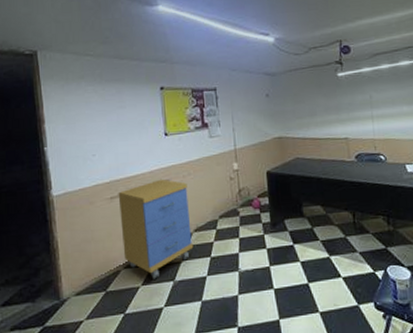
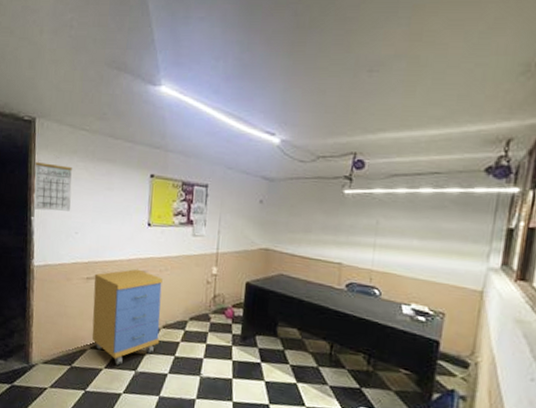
calendar: none [42,92,85,140] -> present [34,161,72,211]

